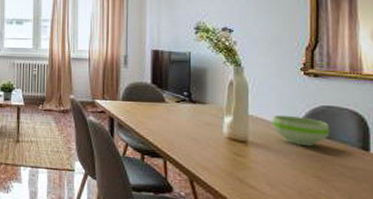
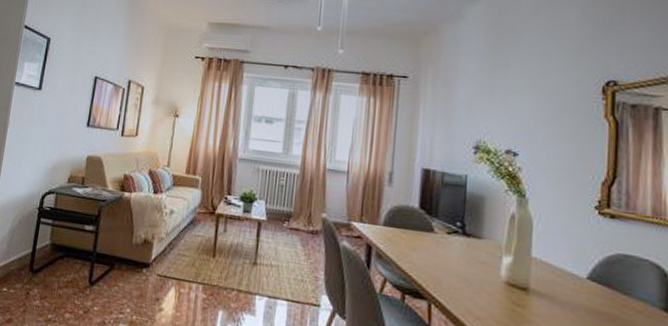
bowl: present [272,114,330,147] -> none [558,260,627,302]

